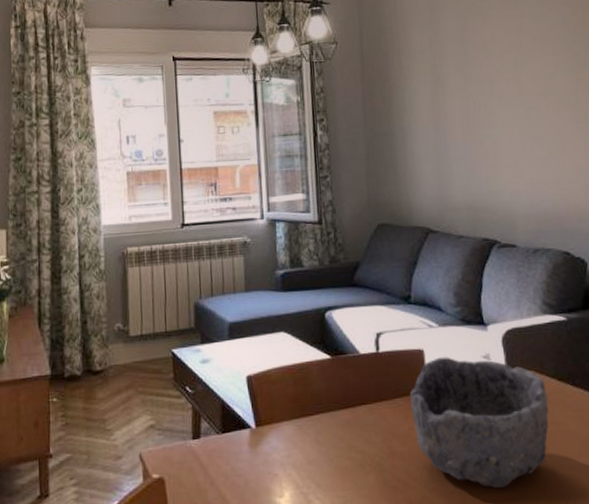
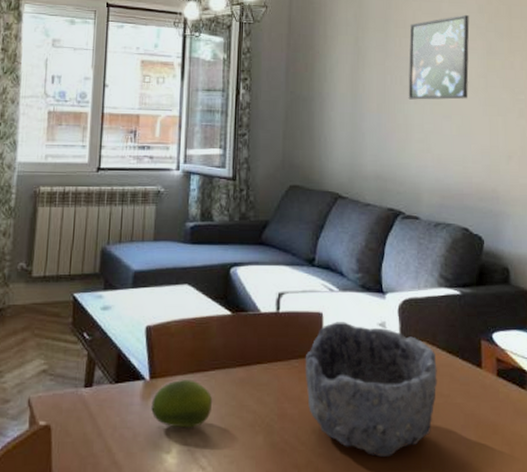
fruit: none [260,425,321,473] -> present [151,380,213,428]
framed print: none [490,28,558,124] -> present [408,14,469,100]

